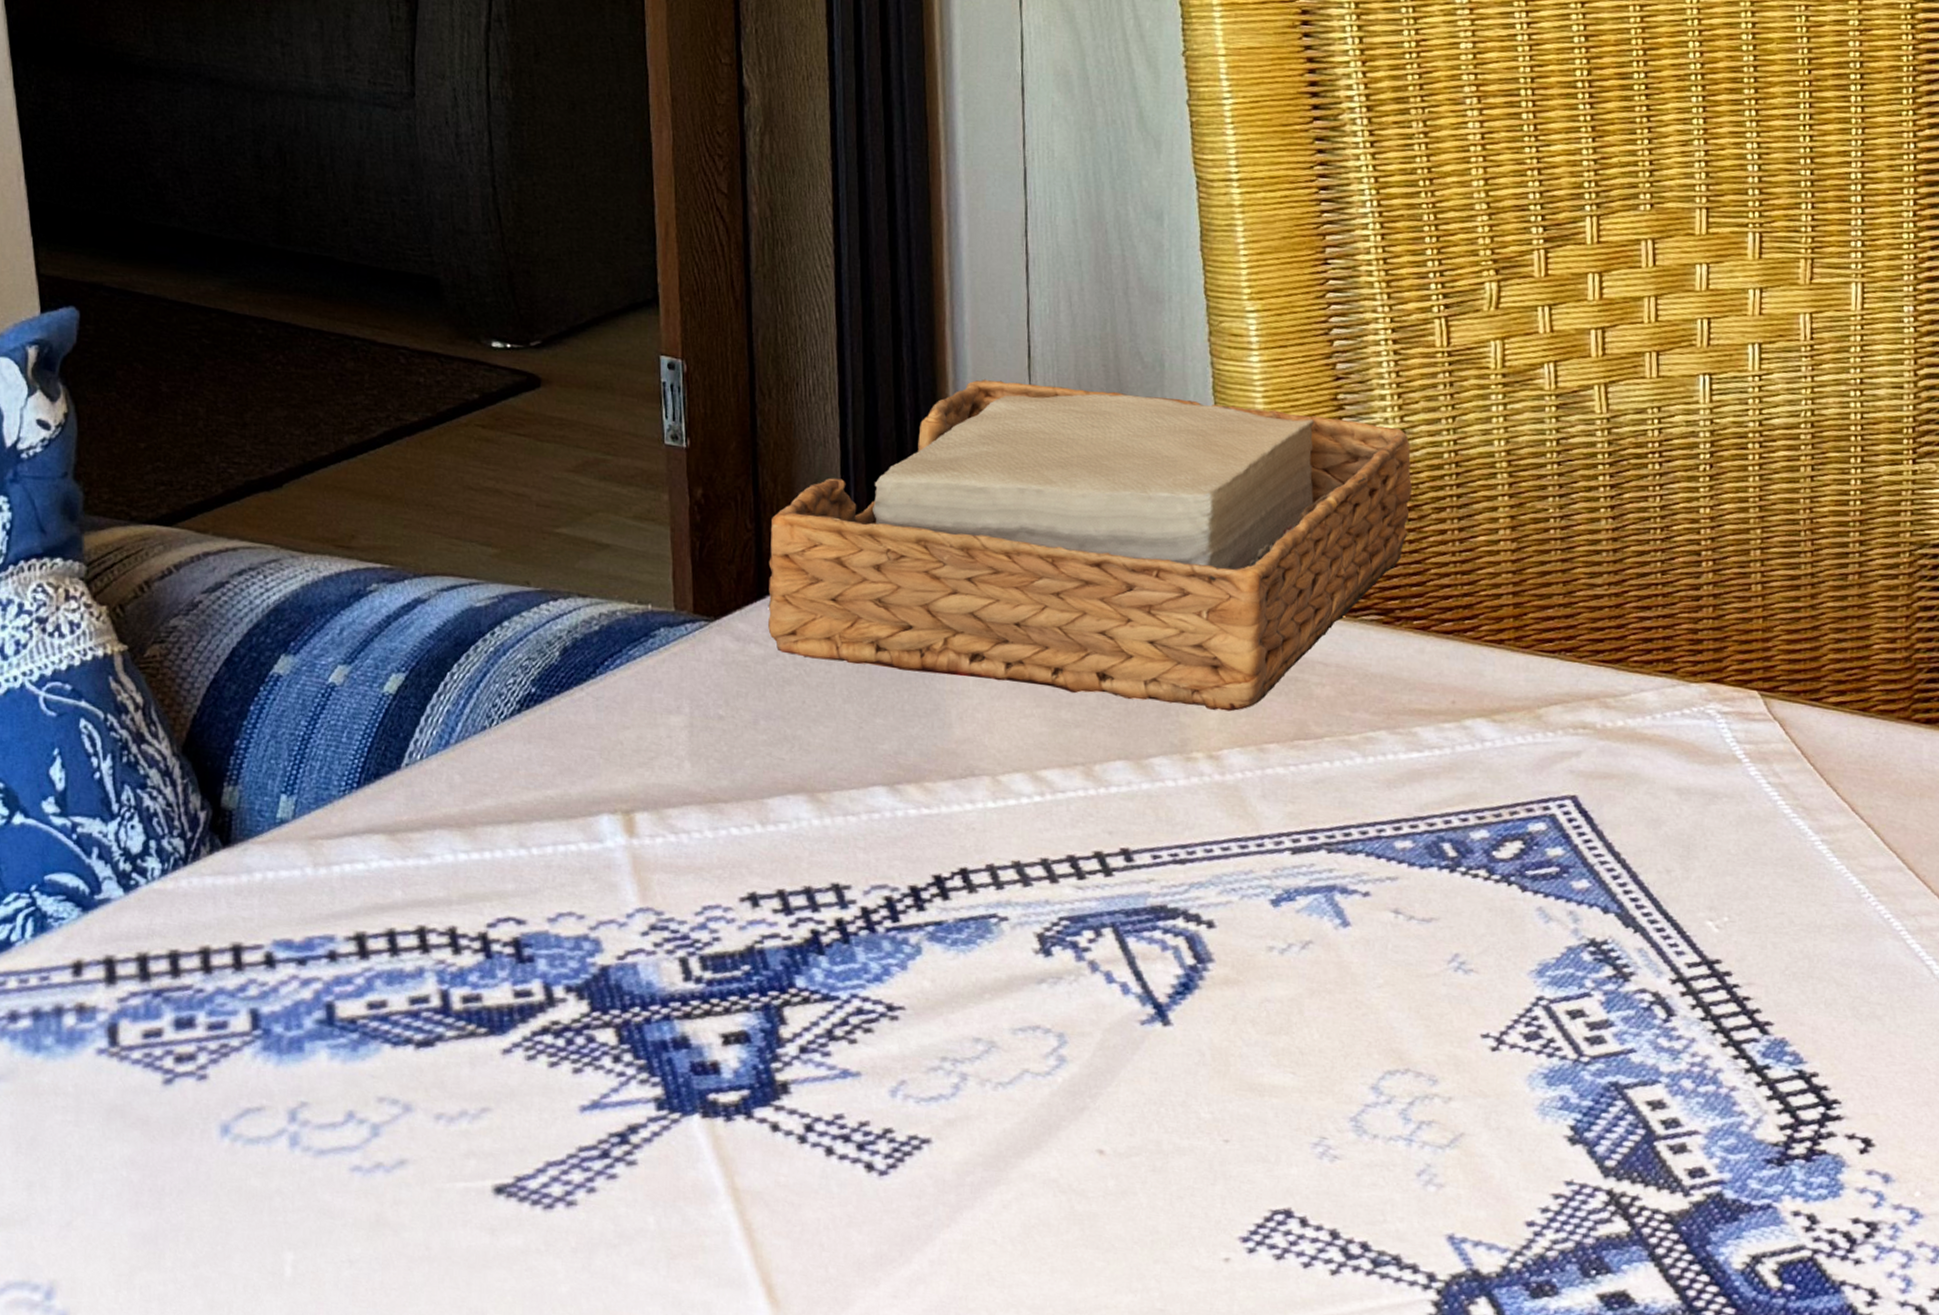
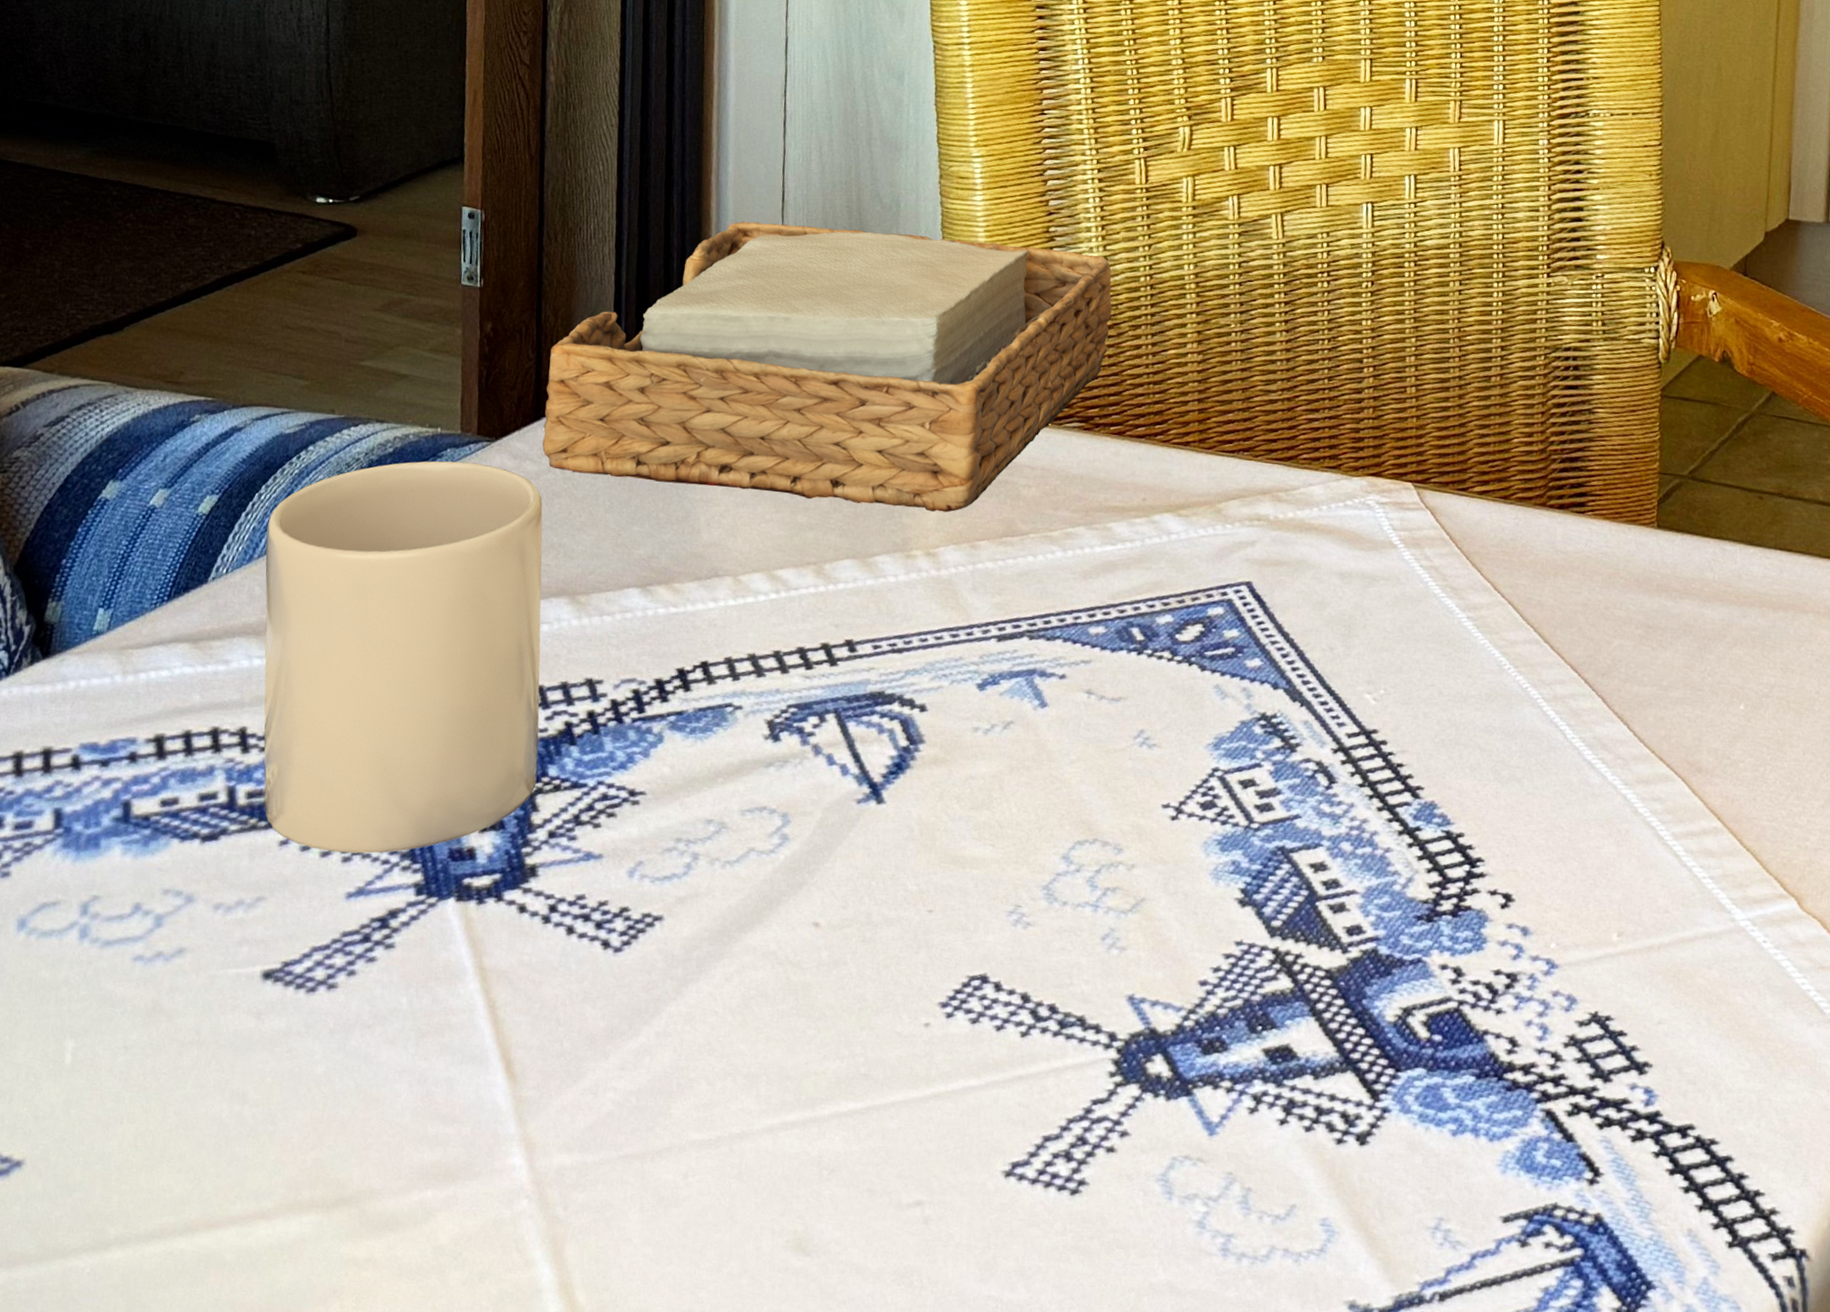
mug: none [462,640,784,1065] -> present [263,461,543,854]

